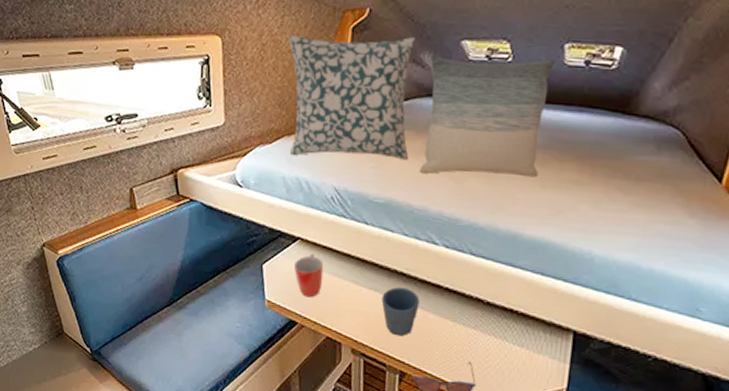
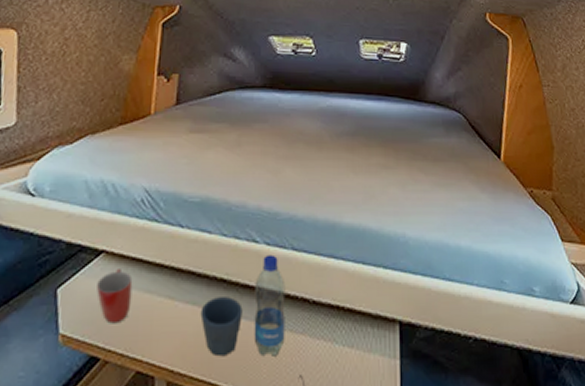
pillow: present [289,36,416,161] -> none [94,30,226,155]
pillow: present [419,54,555,178] -> none [235,49,353,166]
bottle: none [428,256,462,343] -> present [254,254,286,356]

